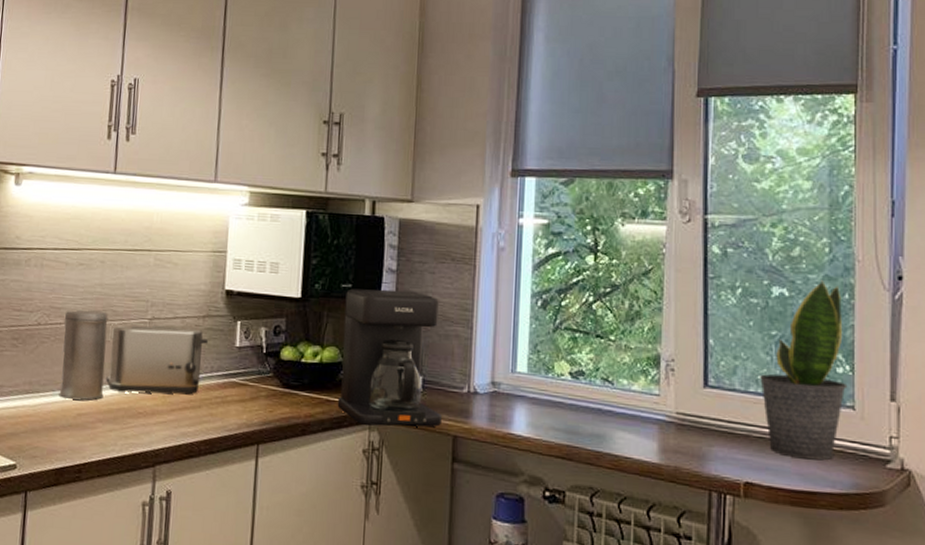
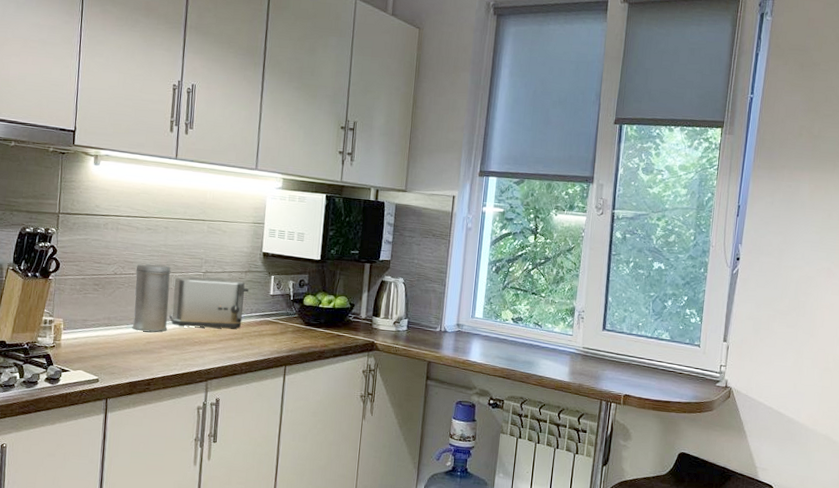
coffee maker: present [337,288,442,427] -> none [345,254,423,355]
potted plant: present [758,280,848,460] -> none [639,259,699,380]

